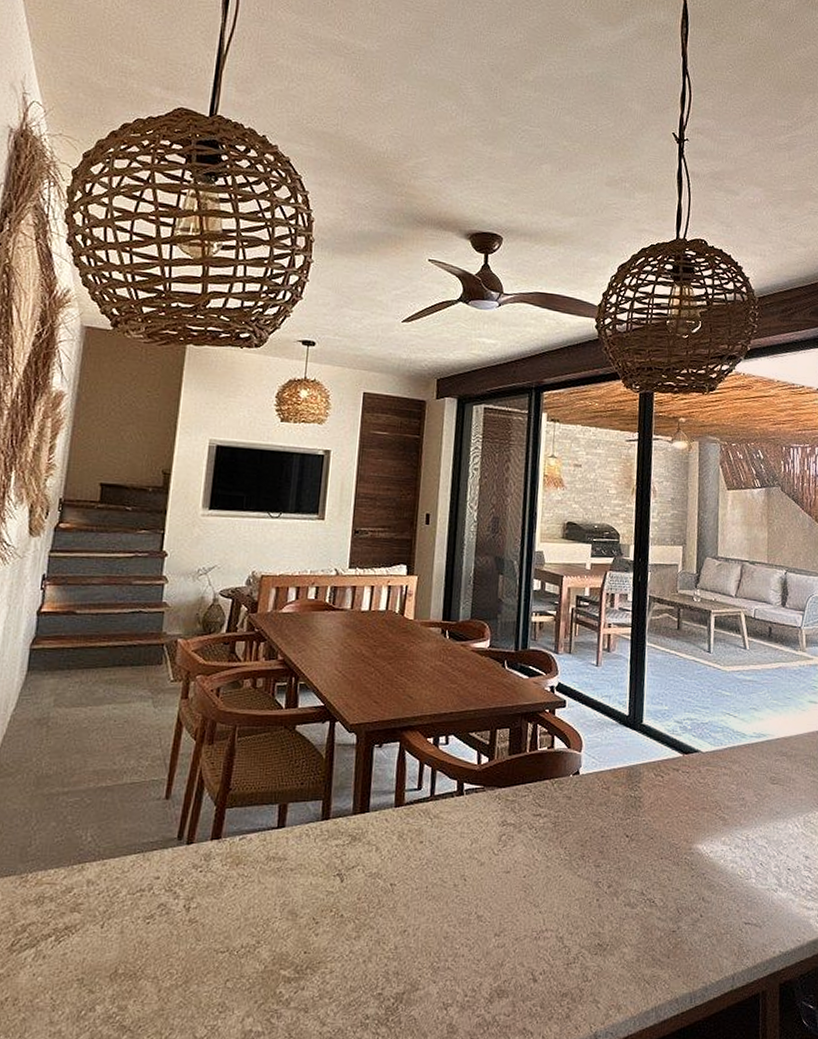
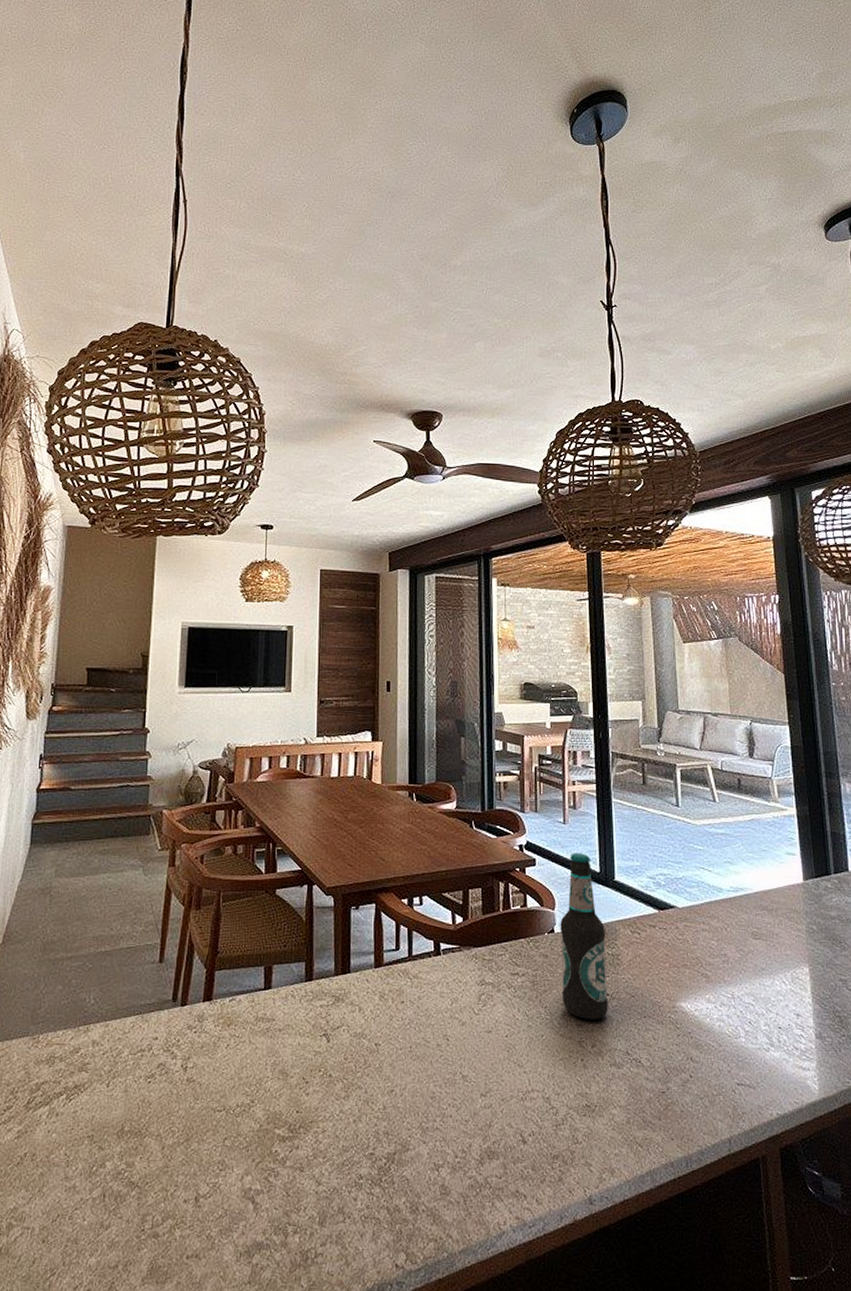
bottle: none [582,696,630,861] -> present [560,854,608,1020]

